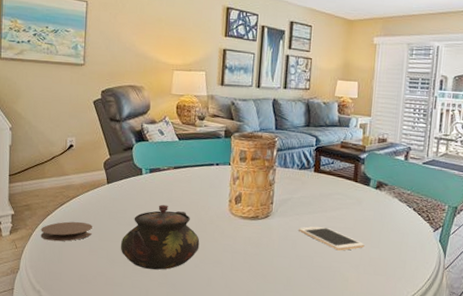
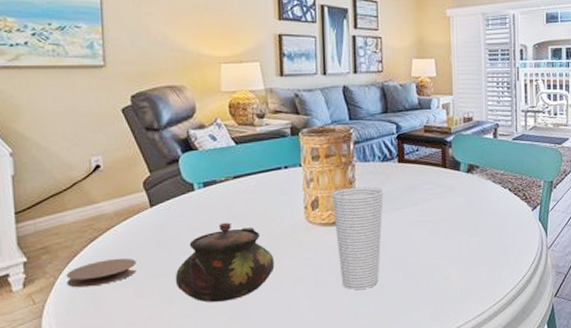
cup: none [253,188,298,279] -> present [332,187,384,290]
cell phone: present [299,226,365,251] -> none [388,222,462,246]

